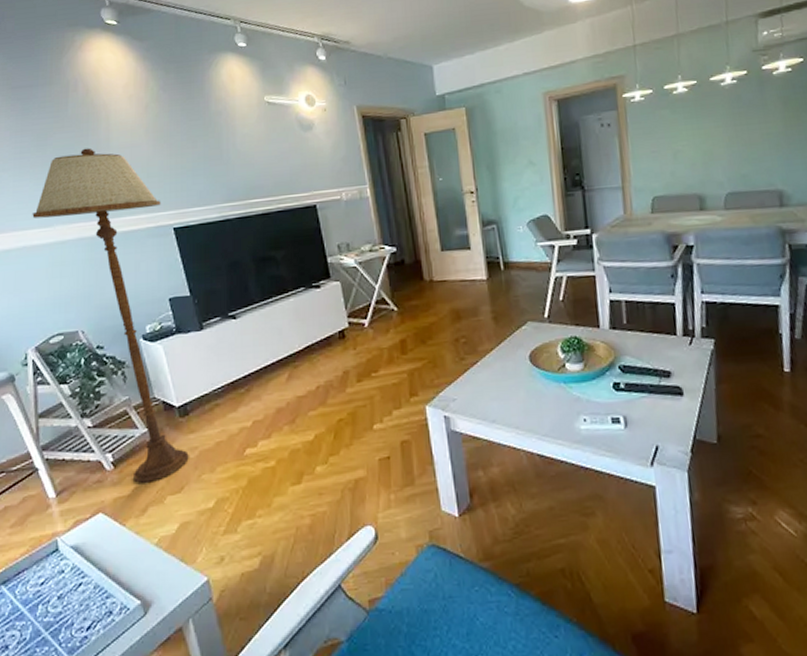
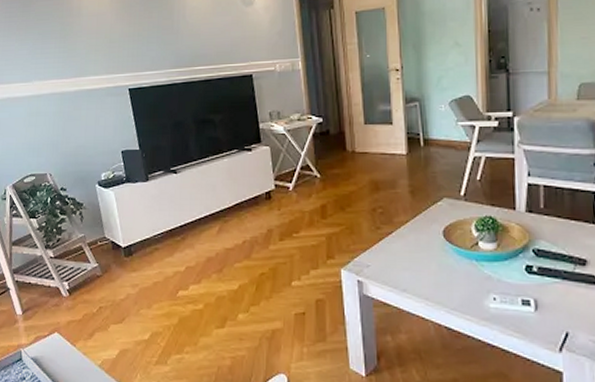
floor lamp: present [32,148,189,483] -> none [16,14,131,311]

